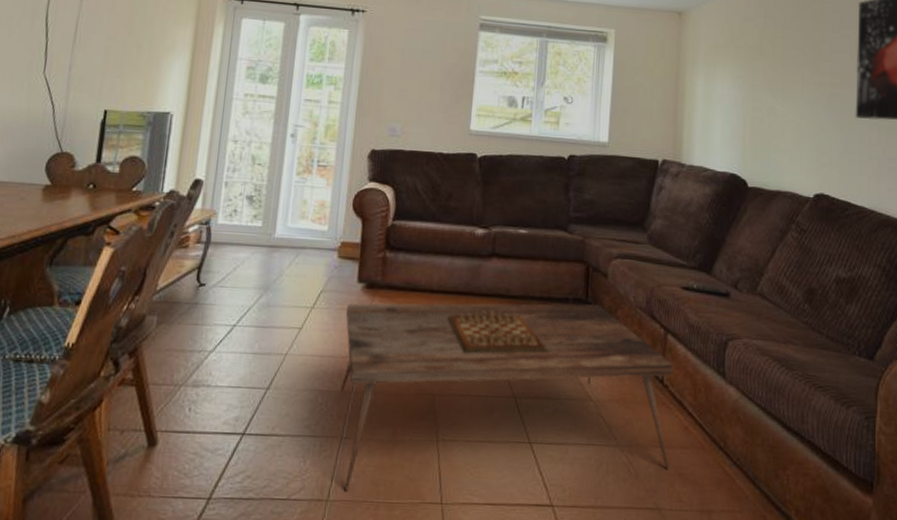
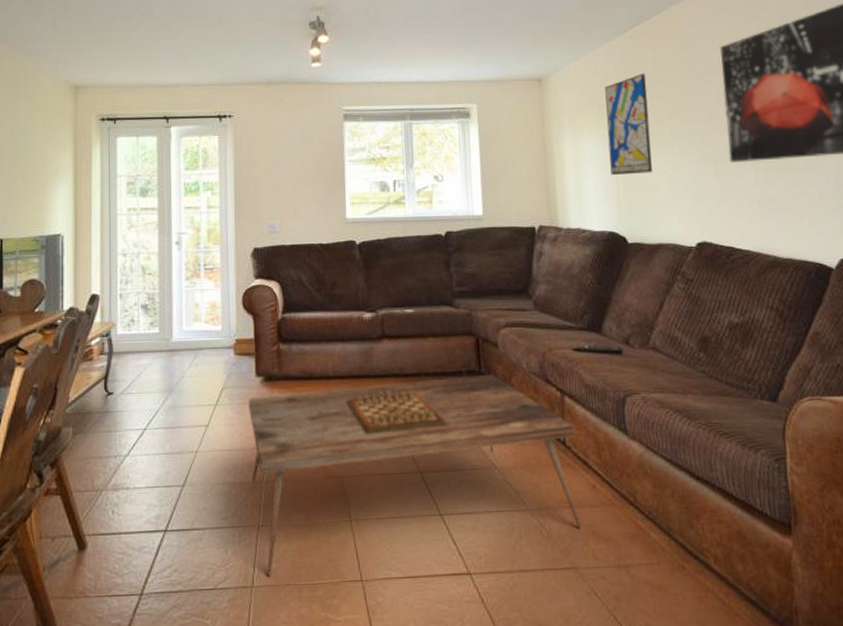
wall art: none [739,19,784,120] -> present [605,73,653,176]

